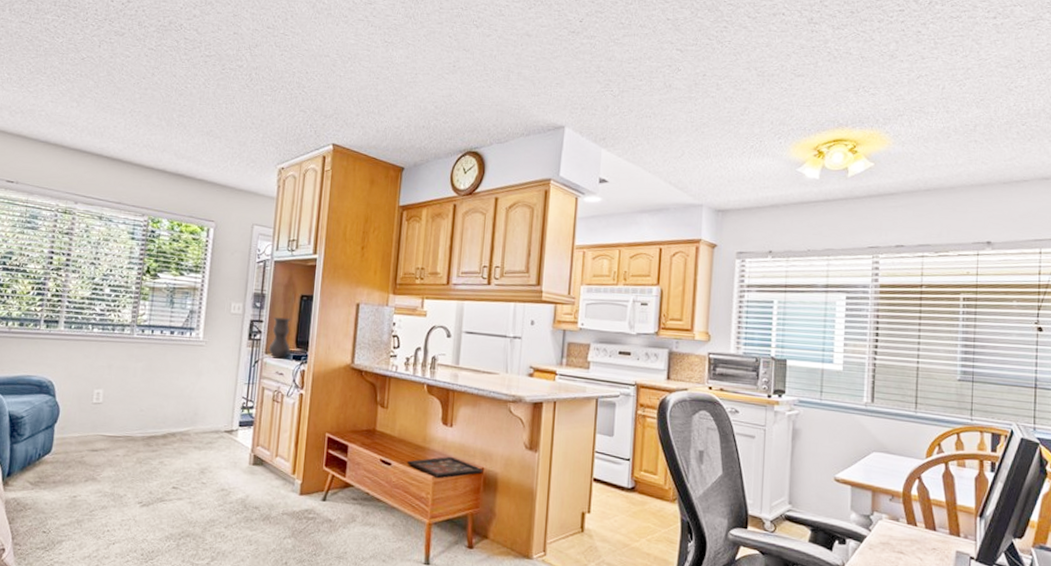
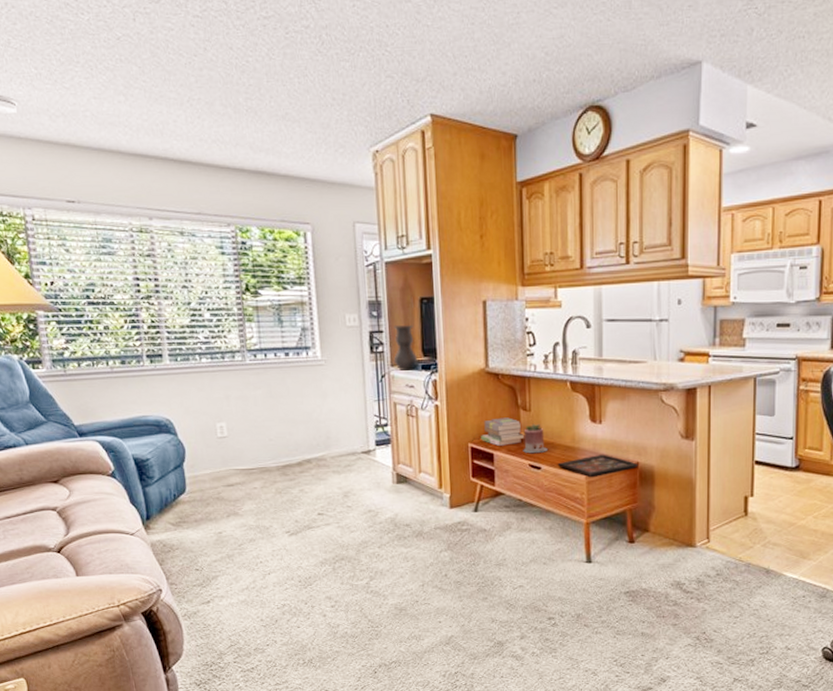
books: none [338,411,380,439] -> present [481,417,525,446]
succulent planter: none [376,420,399,450] -> present [523,423,547,454]

